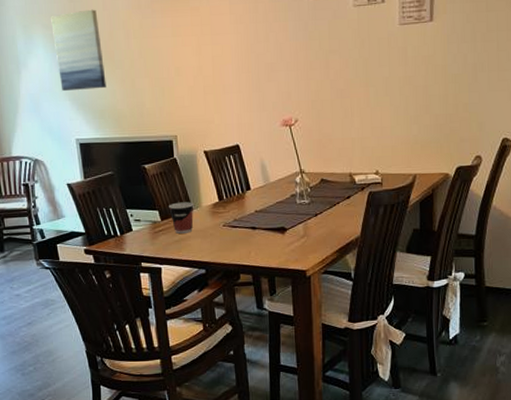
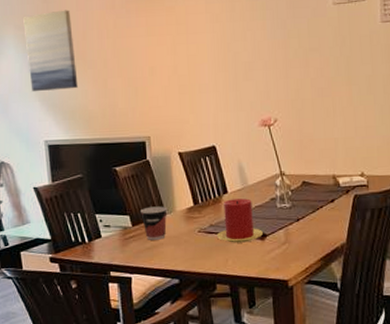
candle: none [240,195,283,236] -> present [216,198,263,243]

